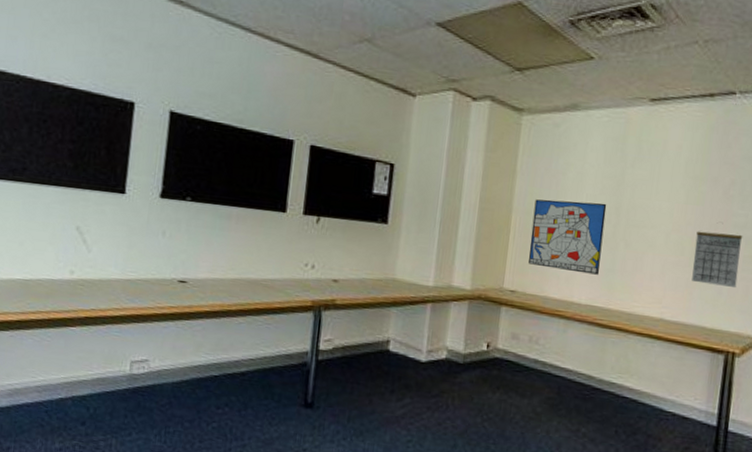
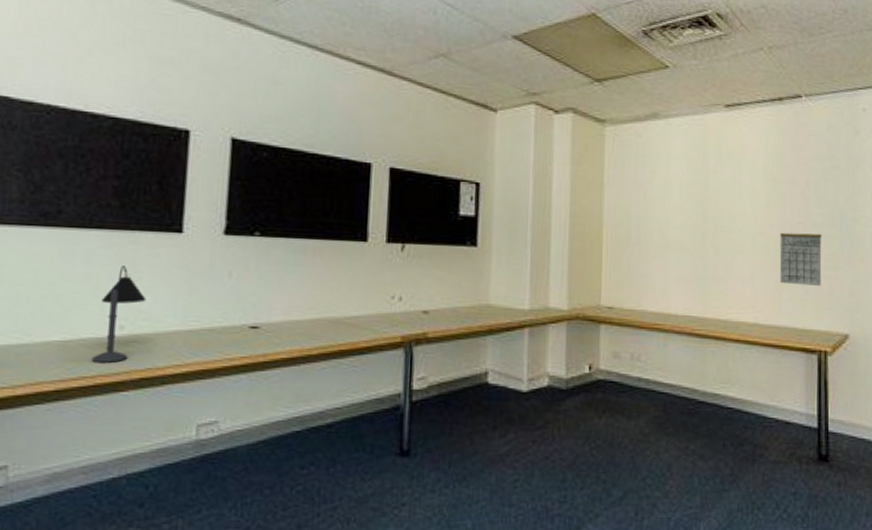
desk lamp: none [47,218,93,302] -> present [92,264,146,363]
wall art: present [528,199,607,275] -> none [623,210,694,284]

